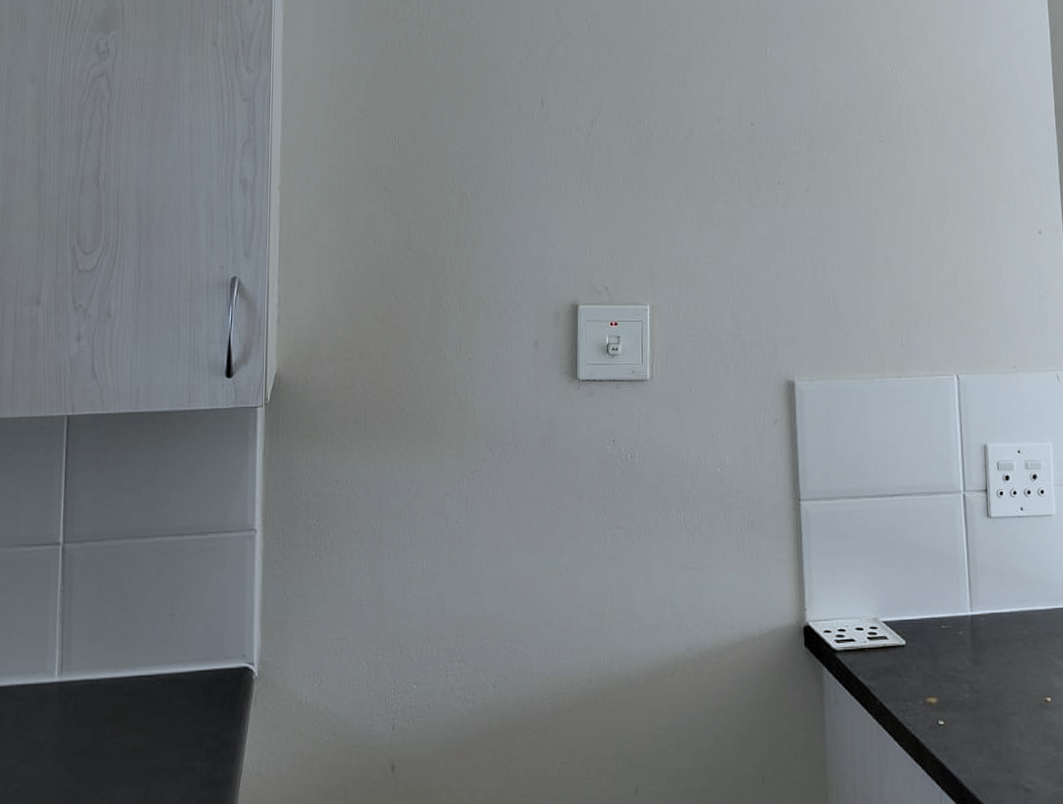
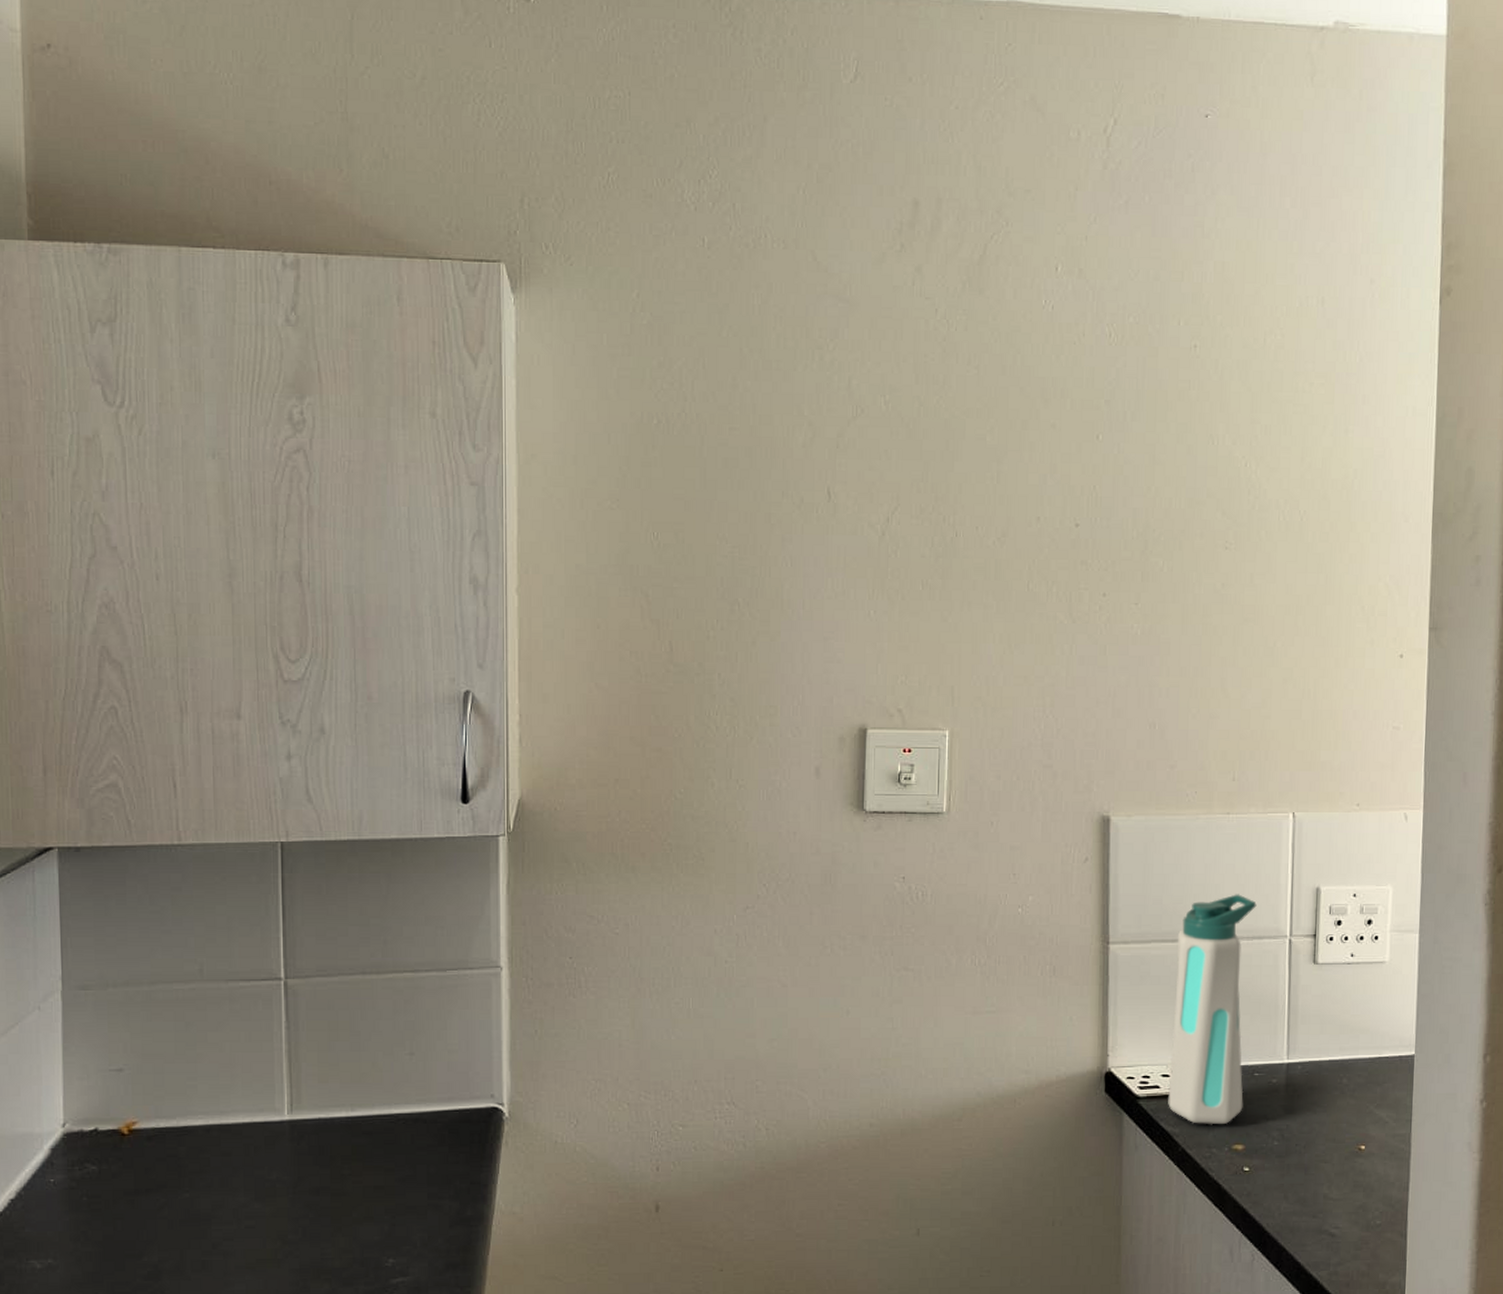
water bottle: none [861,452,934,678] -> present [1168,894,1257,1125]

